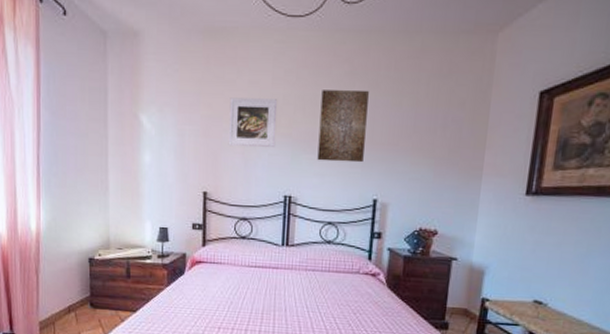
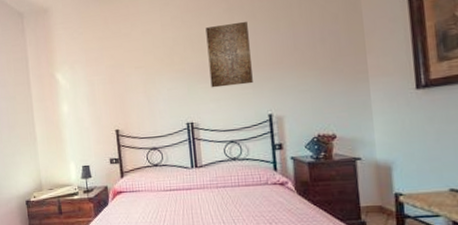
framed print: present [228,97,278,148] -> none [128,42,173,88]

